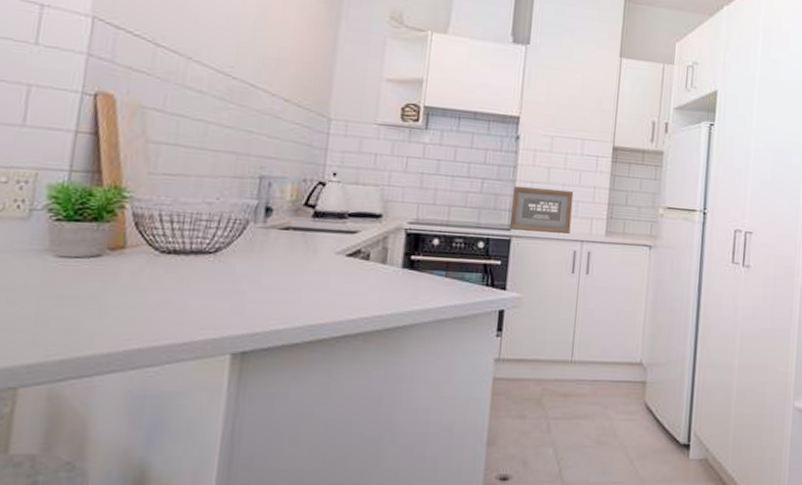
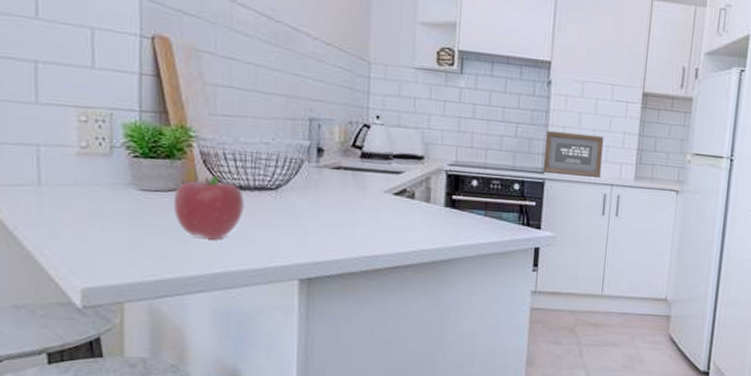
fruit: none [93,238,177,310] -> present [173,175,244,239]

